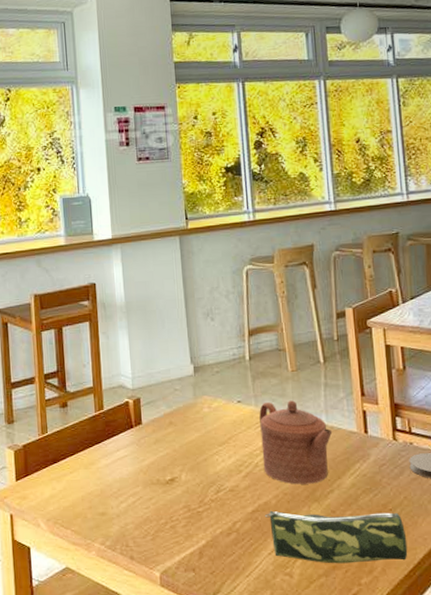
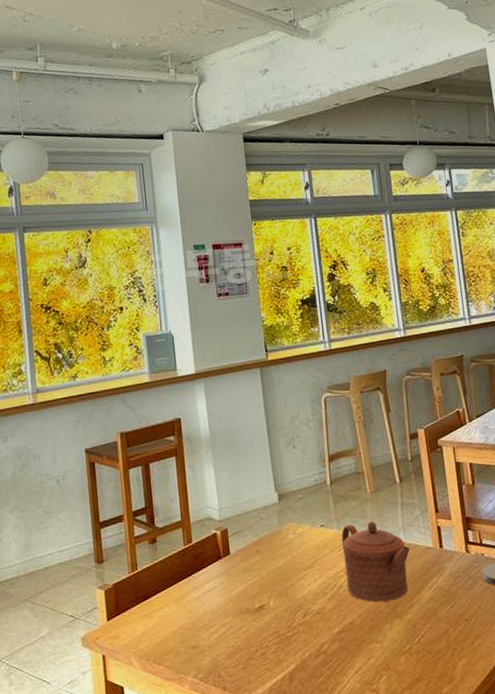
pencil case: present [264,510,408,564] -> none [350,622,484,677]

